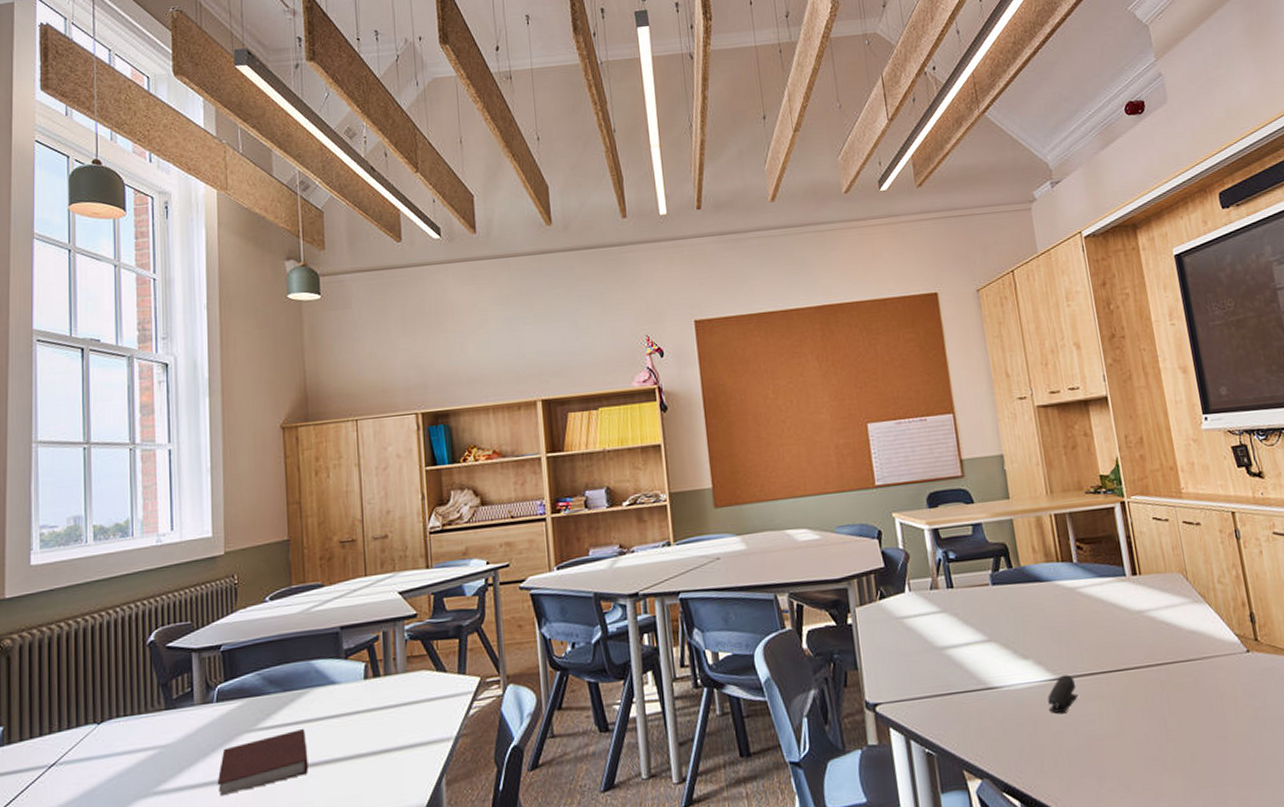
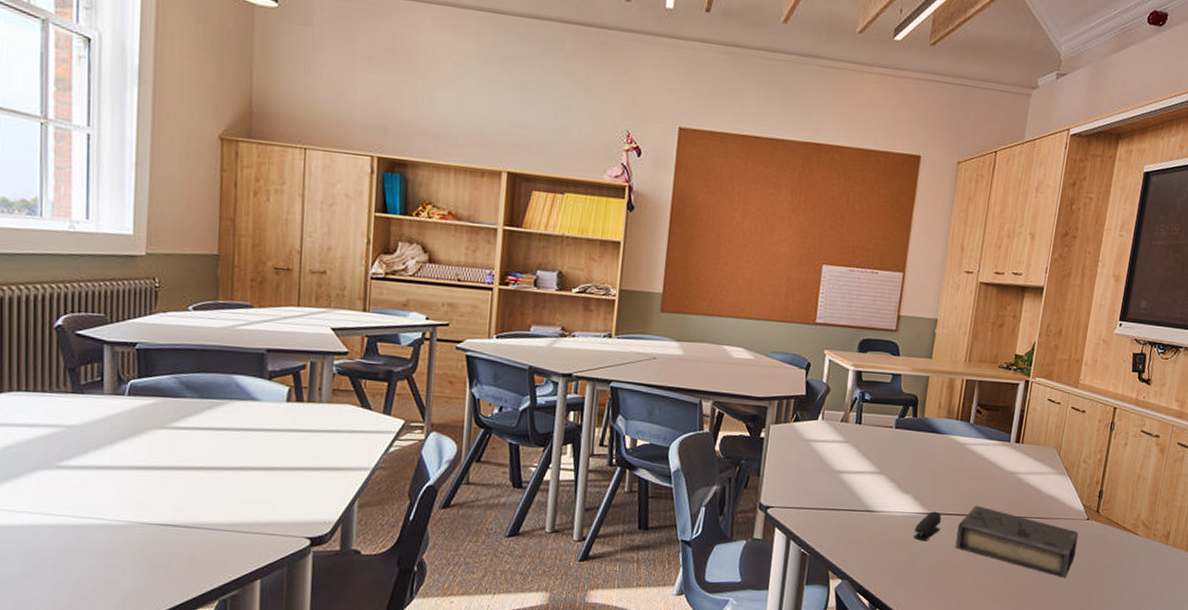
notebook: present [217,728,308,795] -> none [124,434,222,481]
book: none [1096,658,1249,732] -> present [955,505,1079,579]

